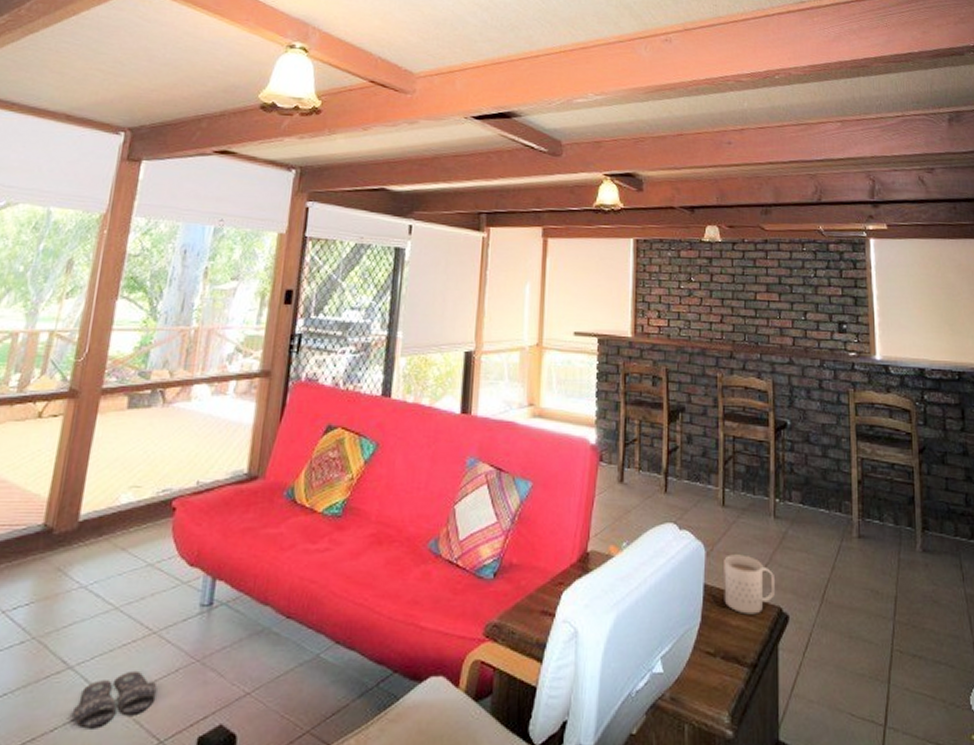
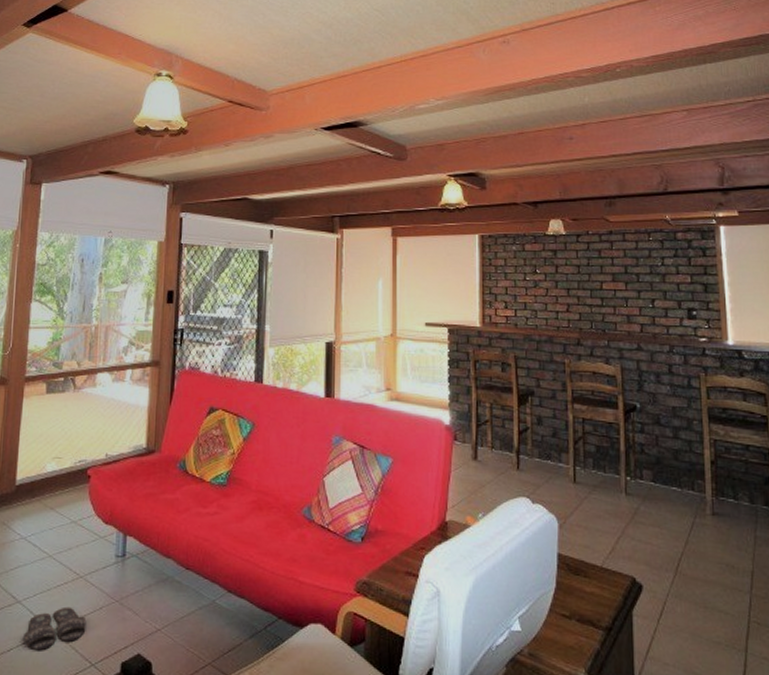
mug: present [724,554,776,615] -> none [577,527,629,583]

